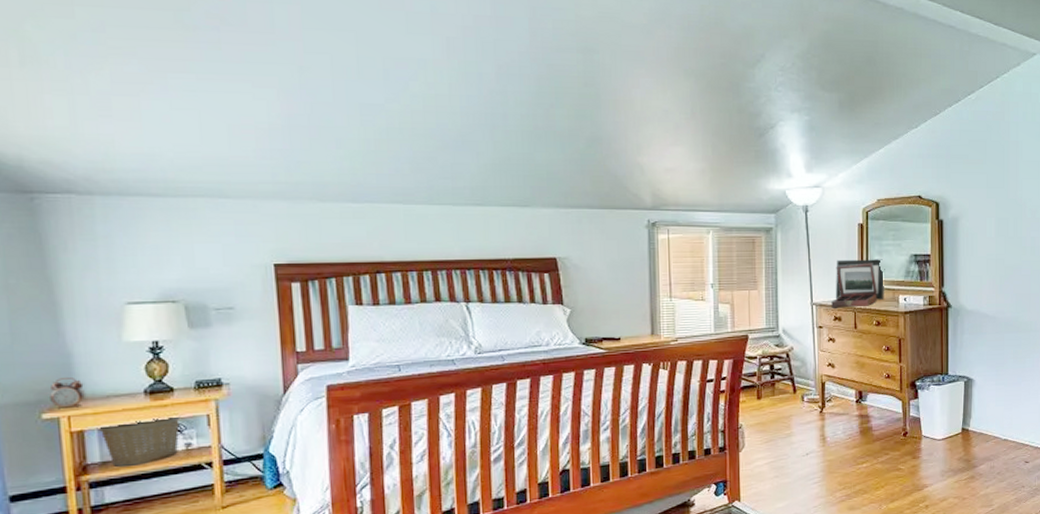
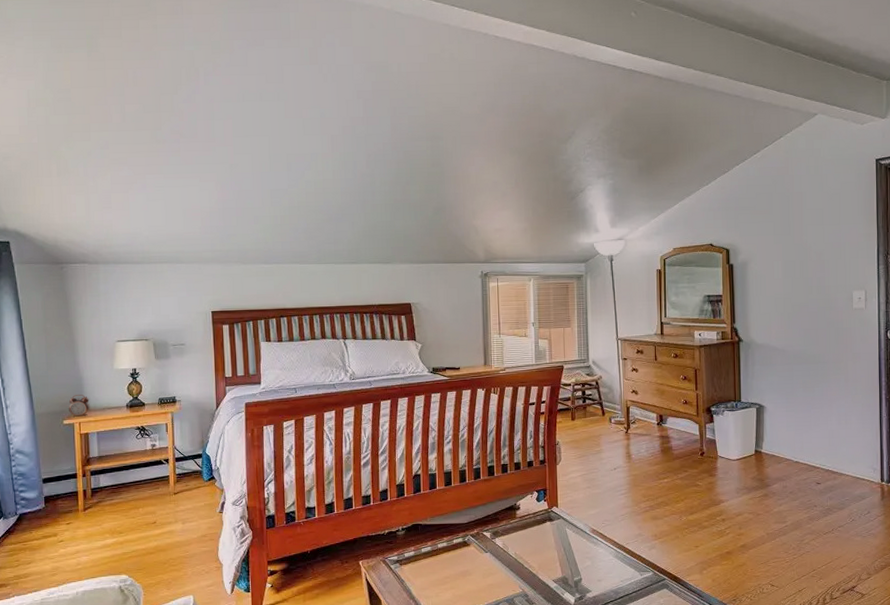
basket: present [98,416,181,468] -> none [97,424,149,461]
jewelry box: present [831,263,877,308] -> none [634,303,675,343]
picture frame: present [835,259,885,300] -> none [637,300,681,335]

